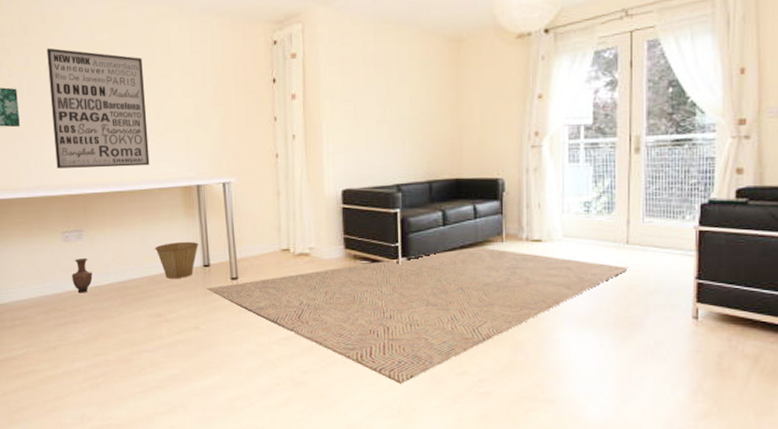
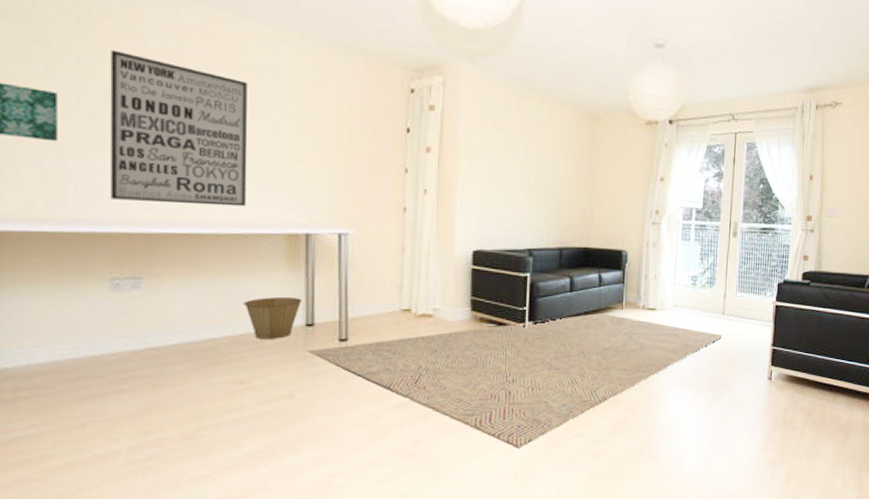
vase: present [72,258,93,293] -> none [119,312,151,356]

